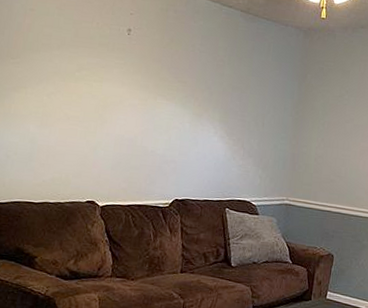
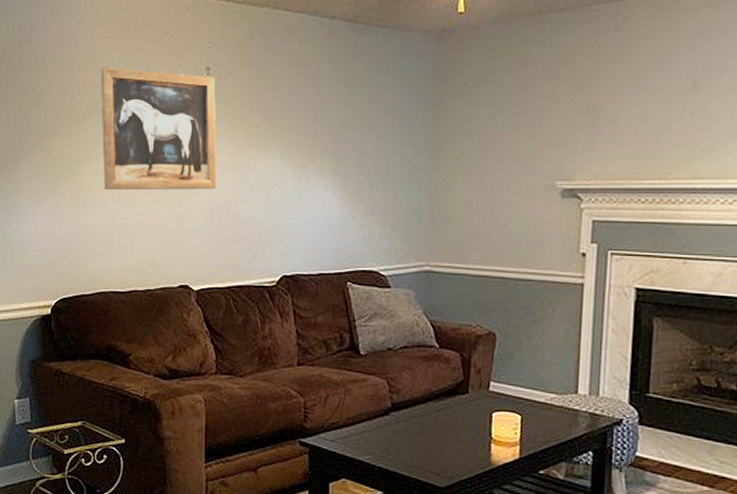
wall art: none [28,15,134,126] -> present [100,66,217,191]

